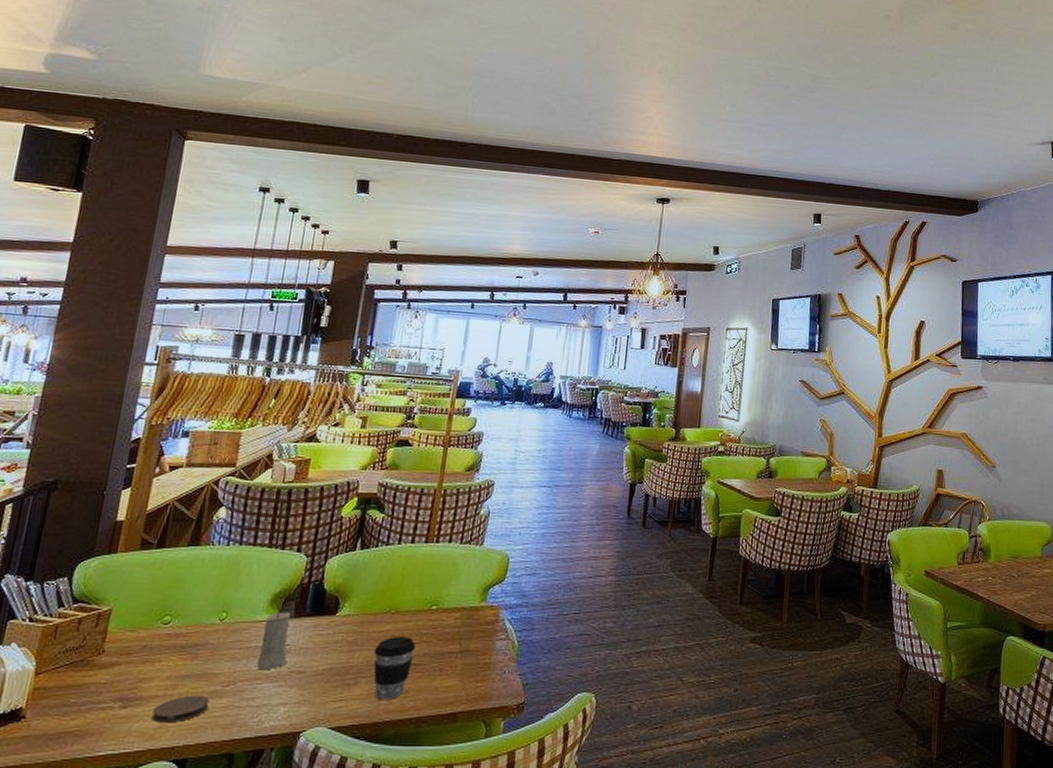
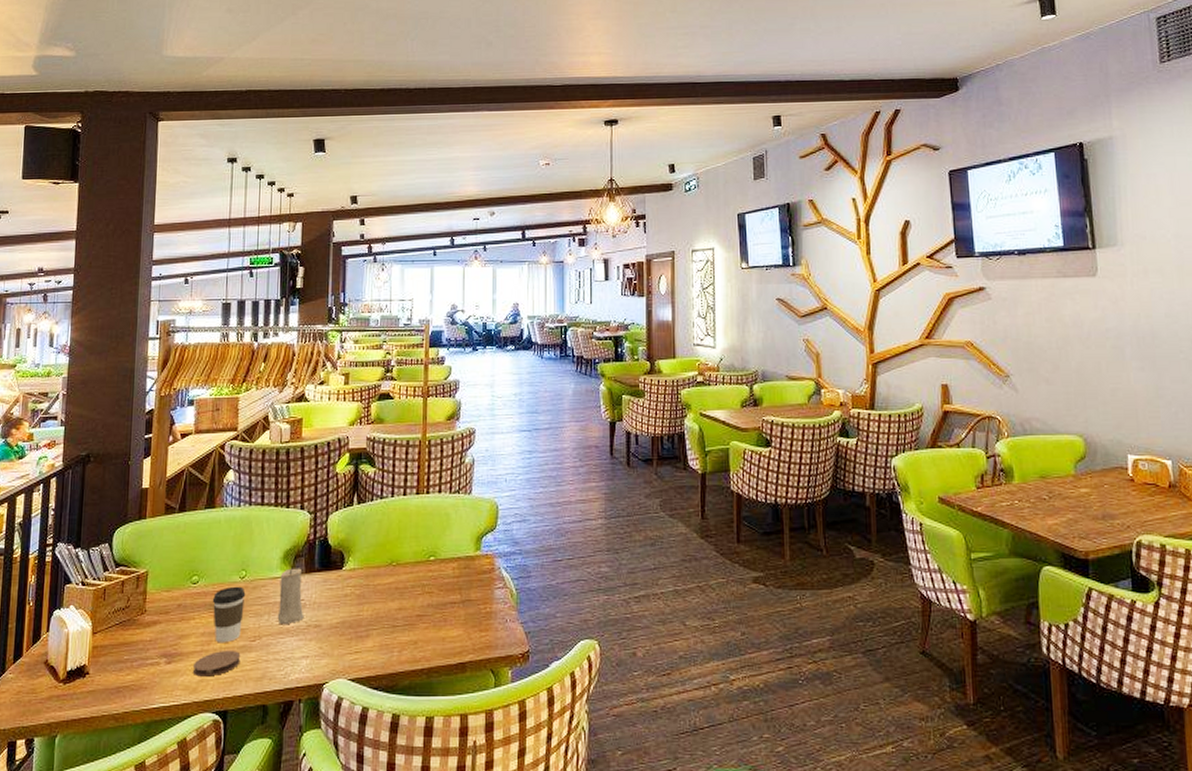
coffee cup: none [182,628,224,688] -> present [212,586,246,643]
coffee cup: present [373,636,417,700] -> none [381,587,420,651]

